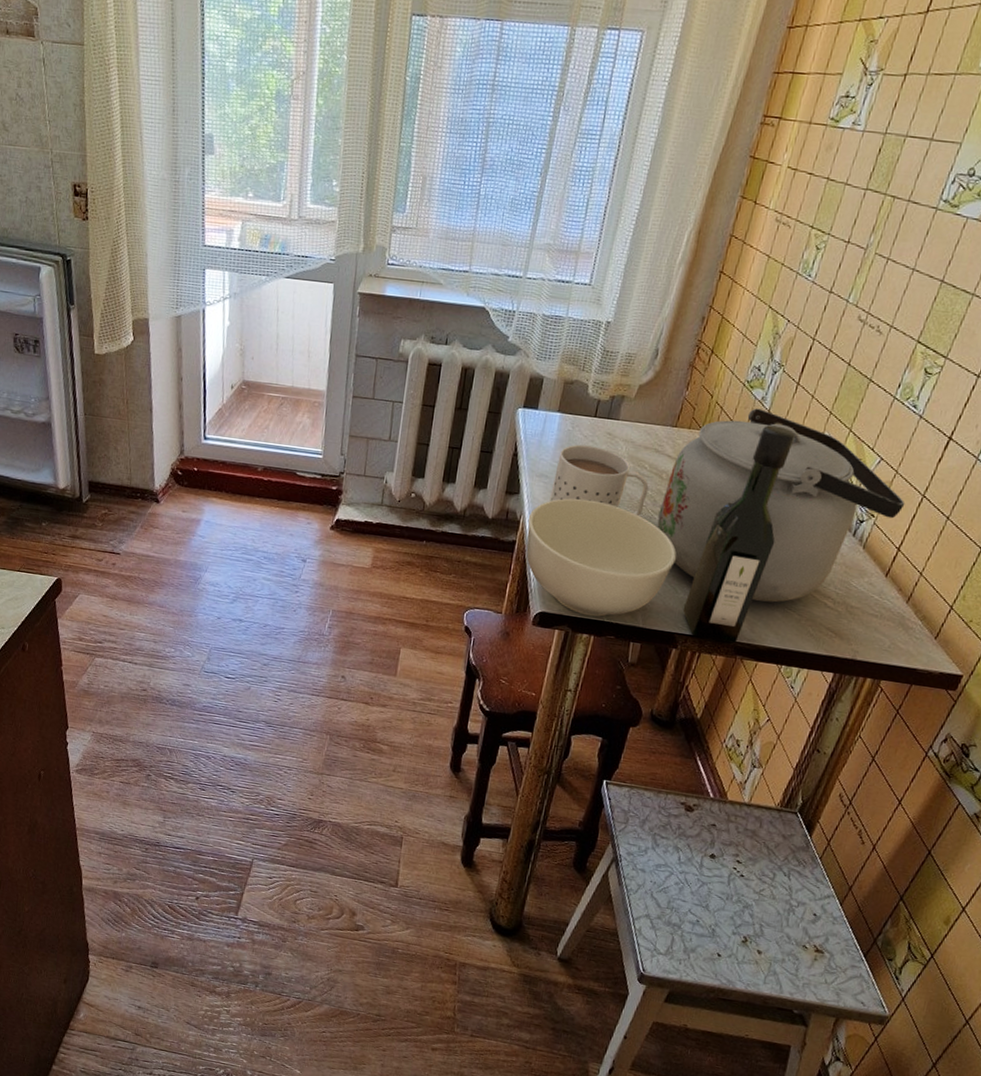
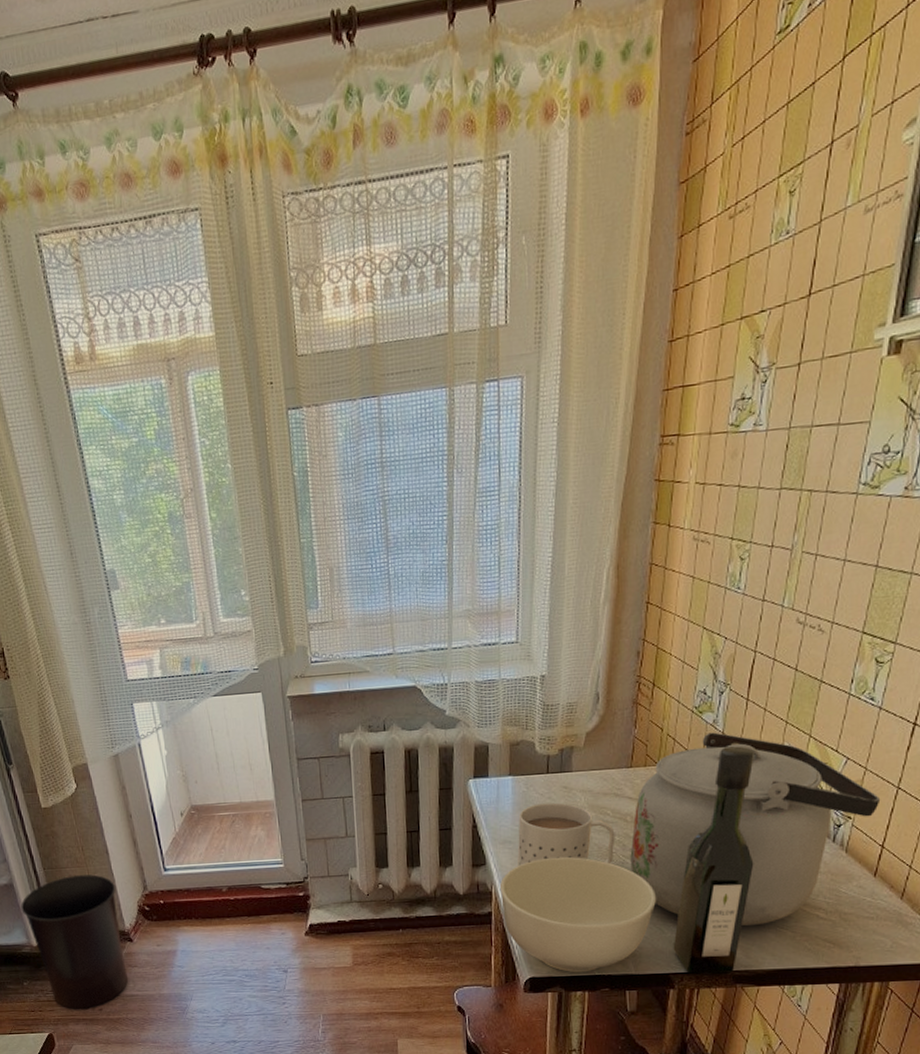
waste bin: none [54,426,152,561] -> present [21,874,128,1009]

